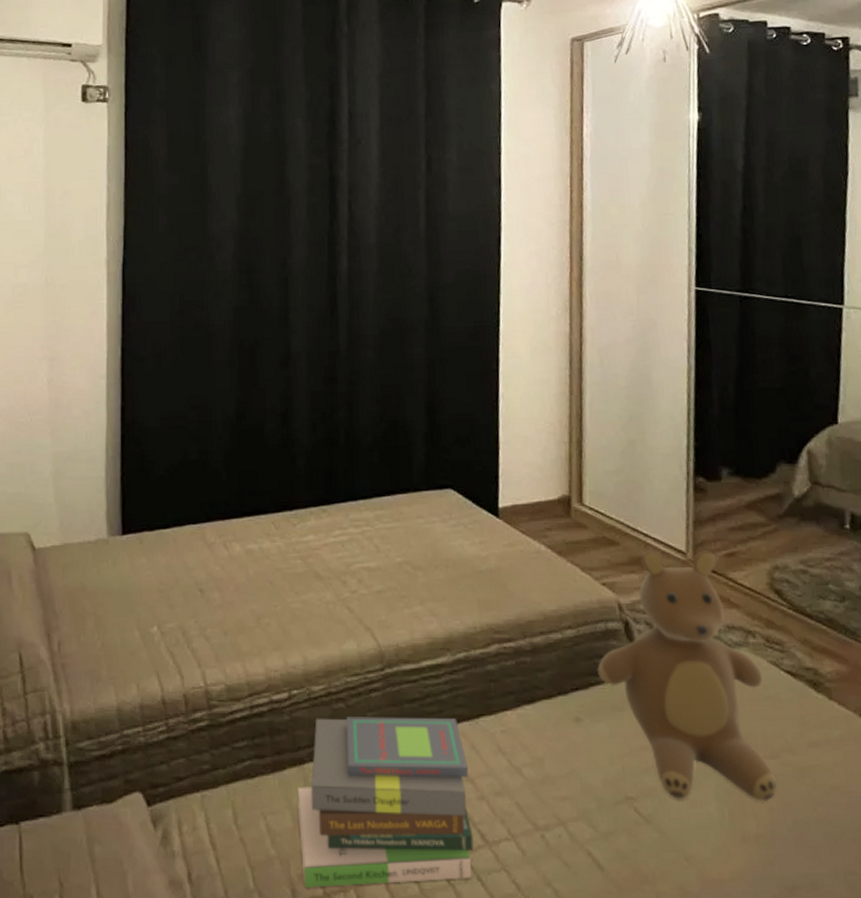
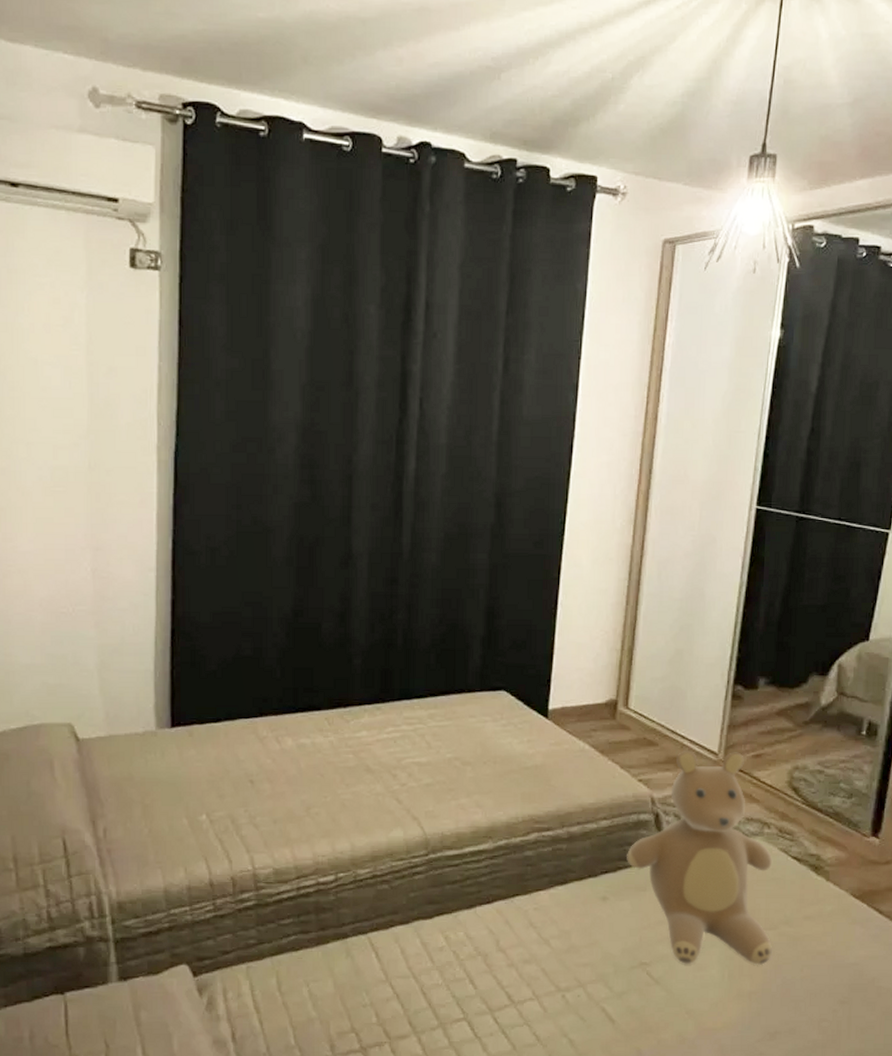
books: present [297,717,474,888] -> none [340,896,501,1043]

